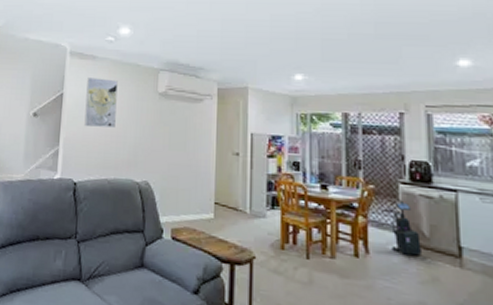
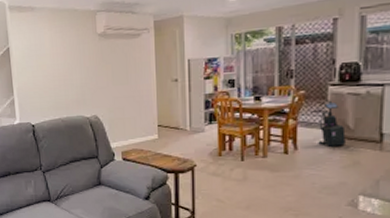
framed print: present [84,78,118,128] -> none [29,27,61,76]

